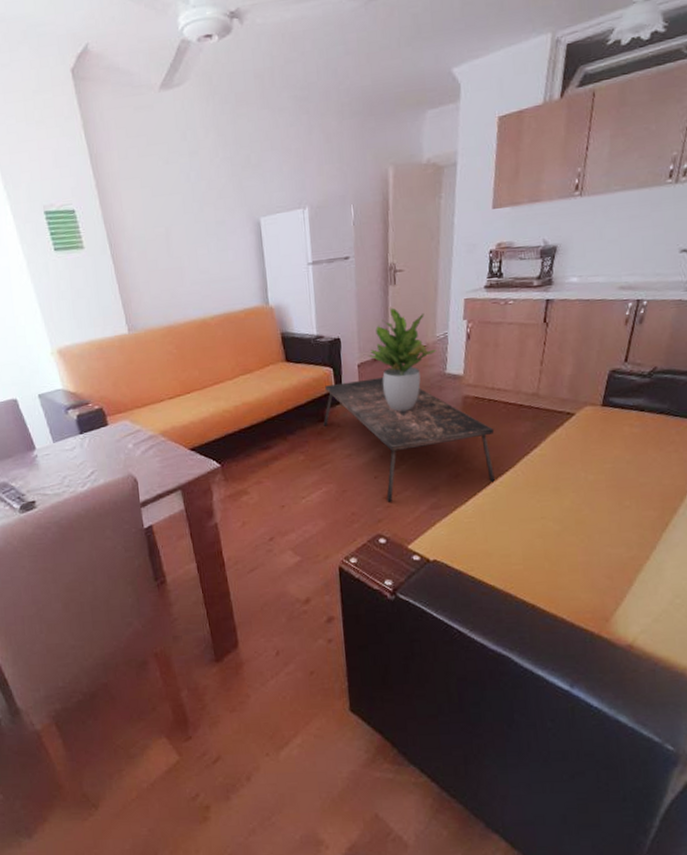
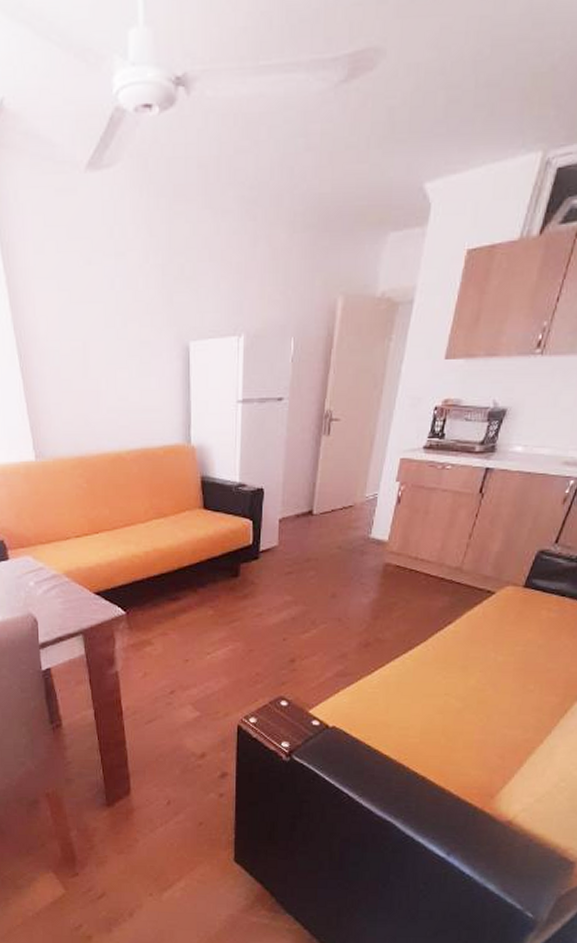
coffee table: present [323,377,495,502] -> none [236,536,412,666]
potted plant: present [369,307,437,412] -> none [292,460,364,574]

